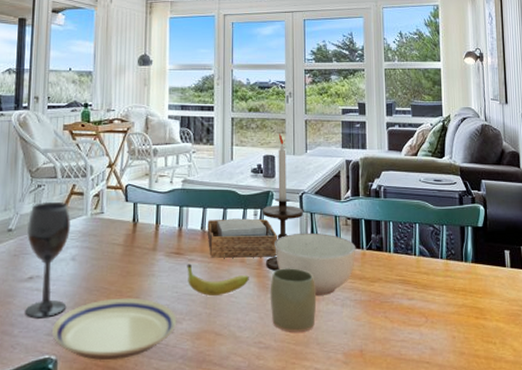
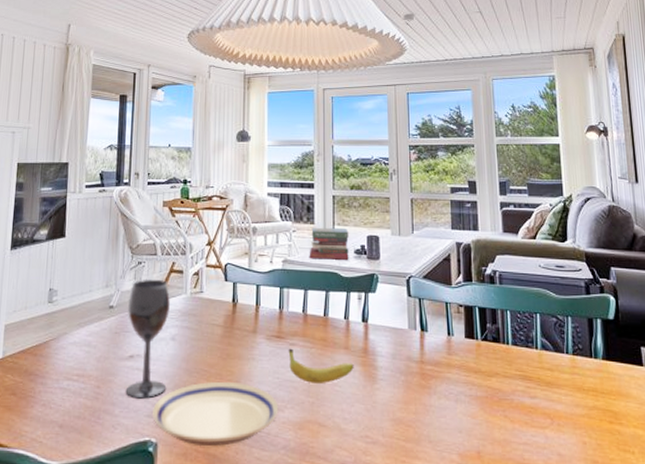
napkin holder: present [207,218,278,258] -> none [309,302,384,345]
books: none [208,148,246,179] -> present [309,227,349,260]
candlestick: present [263,133,303,271] -> none [367,213,411,360]
mug: present [270,268,317,332] -> none [376,357,428,428]
bowl: present [275,232,356,295] -> none [380,319,470,389]

